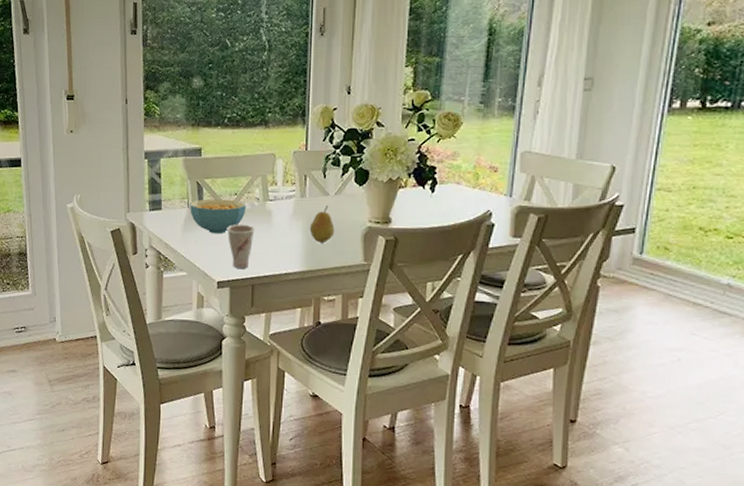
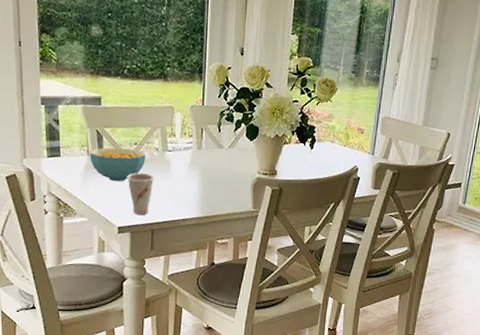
fruit: present [309,206,335,244] -> none [205,158,228,192]

